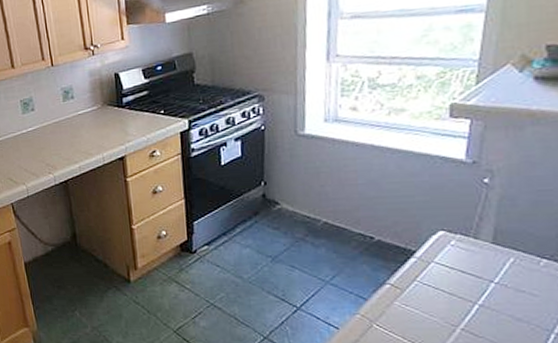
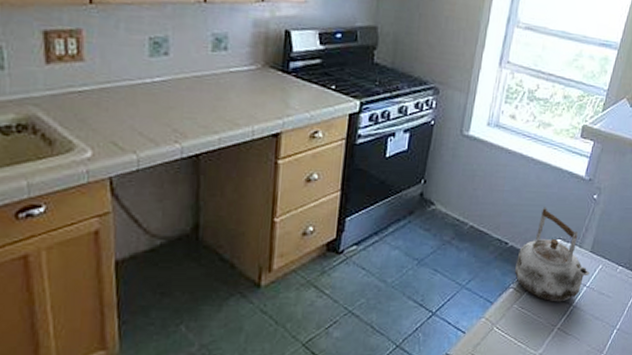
kettle: none [387,197,497,300] -> present [514,207,590,302]

